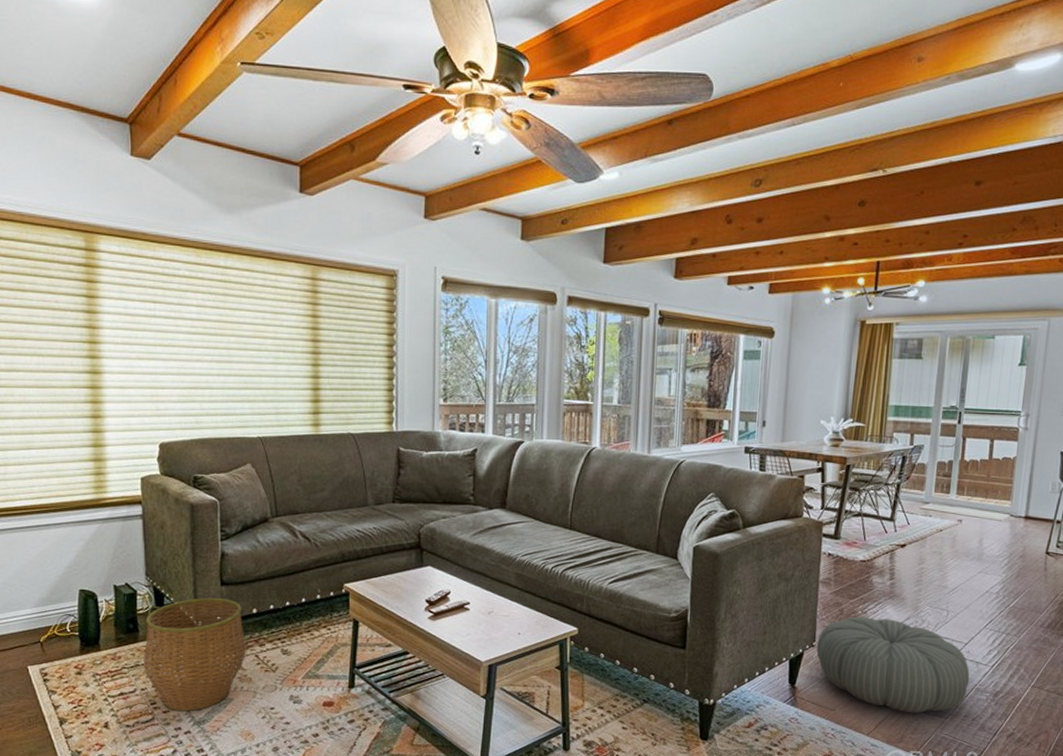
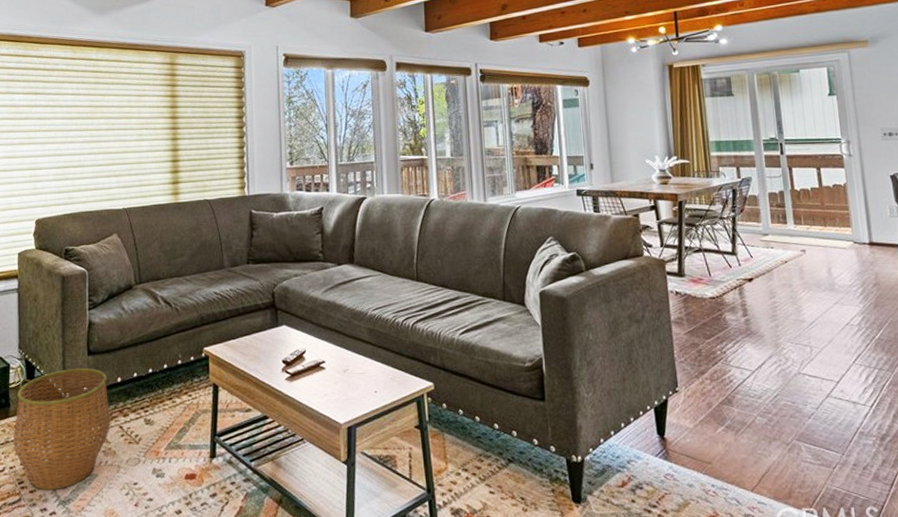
pouf: present [816,616,970,714] -> none [680,357,850,464]

